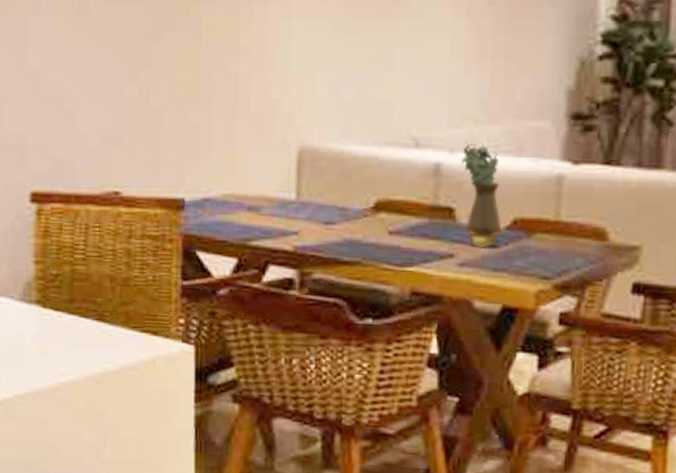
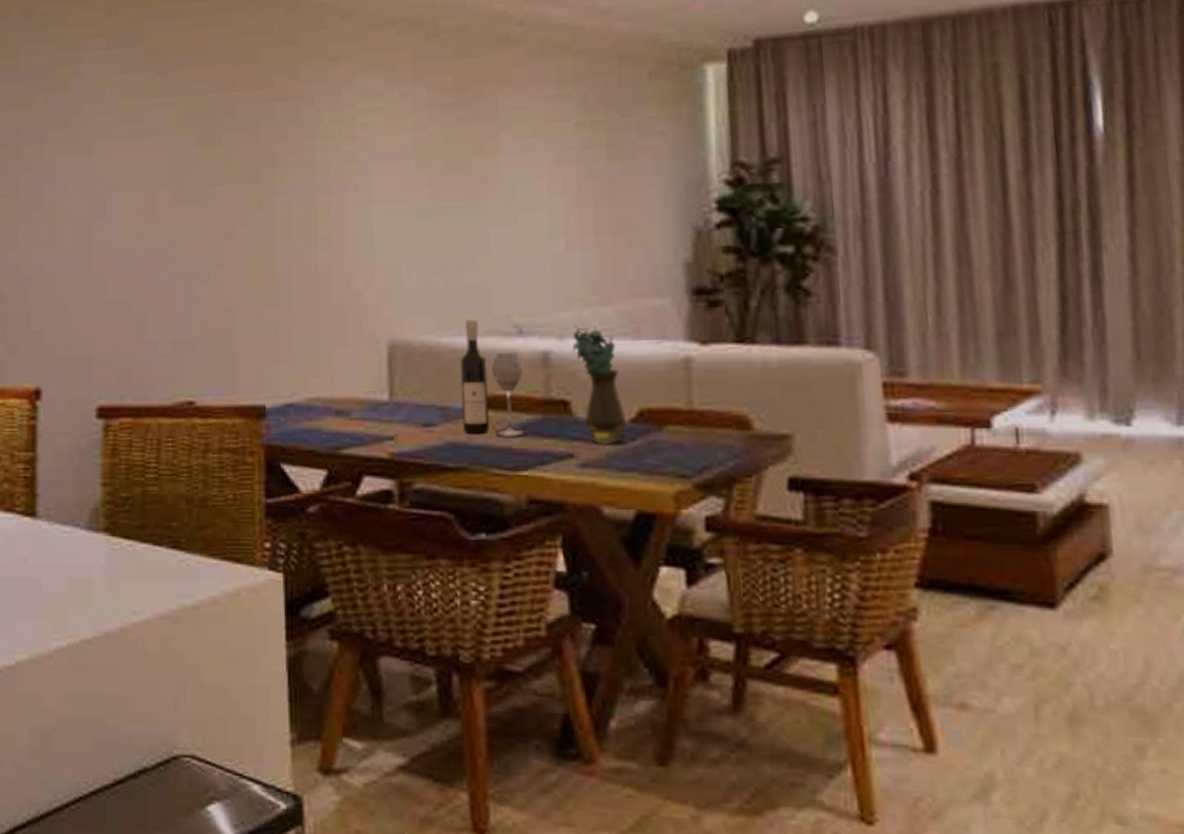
bottle: none [359,129,385,233] -> present [460,318,490,434]
wineglass: none [388,161,416,237] -> present [492,351,524,437]

